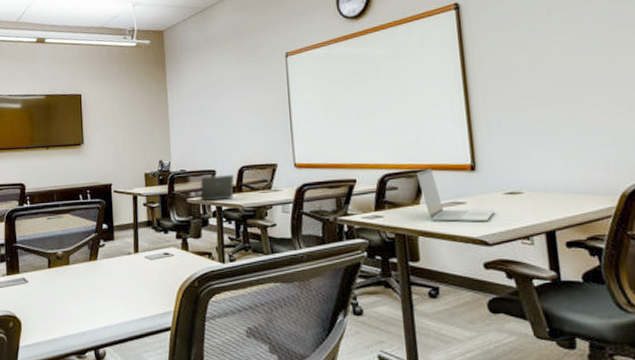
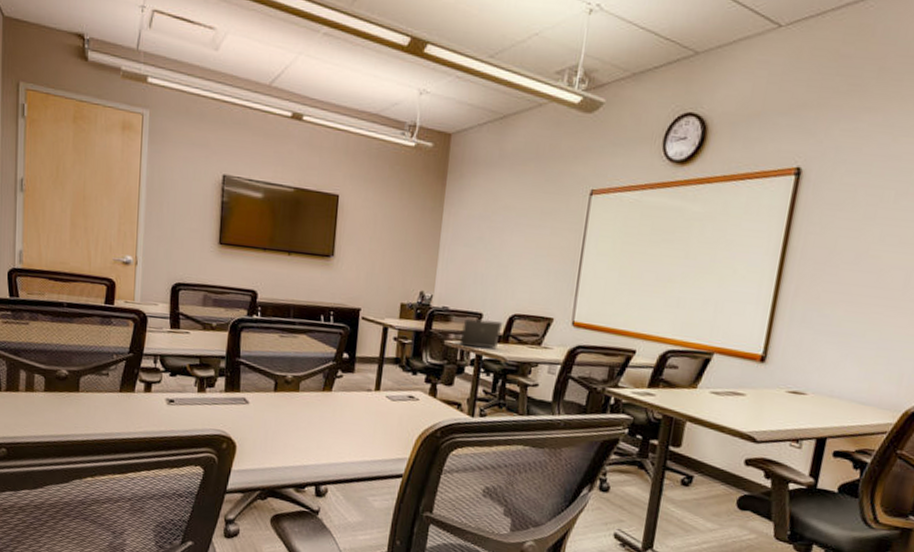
laptop: present [417,168,494,222] -> none [701,352,772,418]

